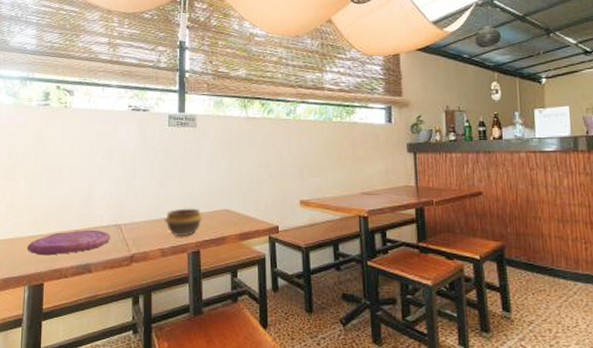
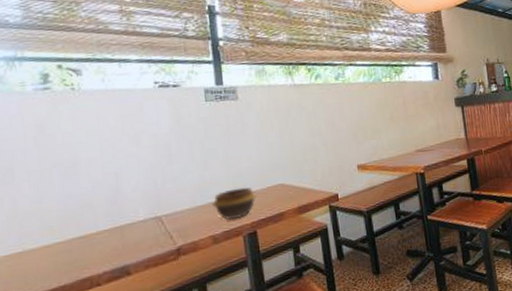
plate: present [27,230,111,256] -> none [42,226,151,266]

